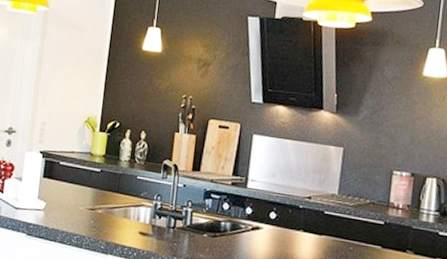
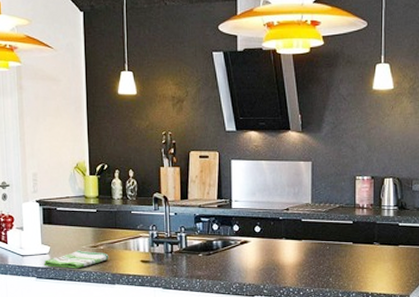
dish towel: none [36,210,106,231] -> present [43,250,109,269]

